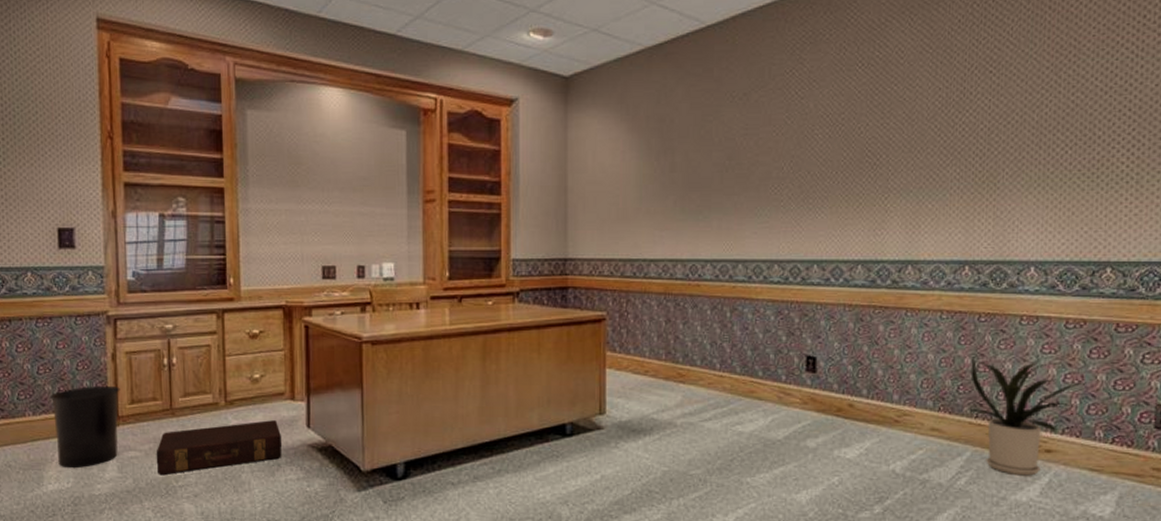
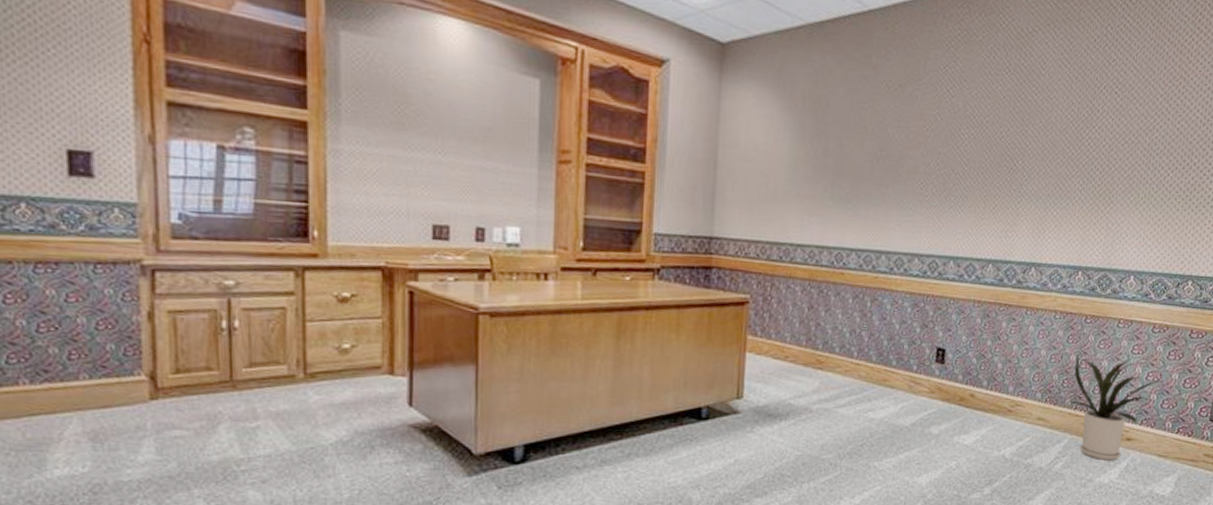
waste bin: present [50,385,120,469] -> none [56,350,160,450]
briefcase: present [156,420,282,476] -> none [209,397,377,459]

